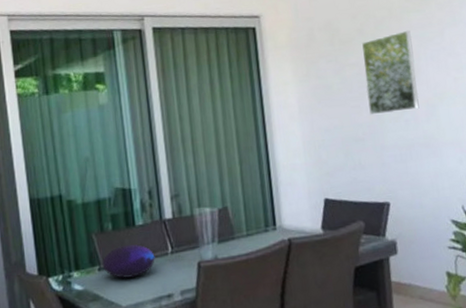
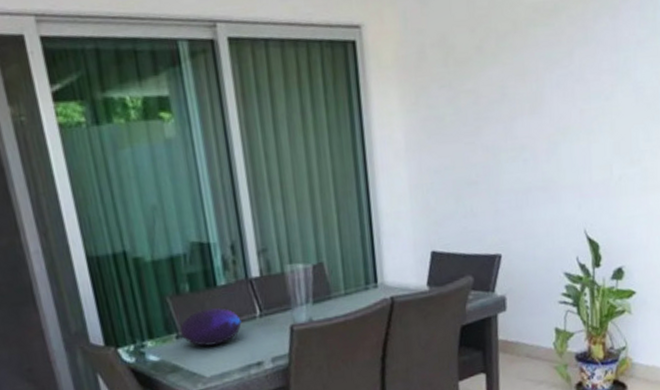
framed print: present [361,30,419,115] -> none [479,49,541,154]

